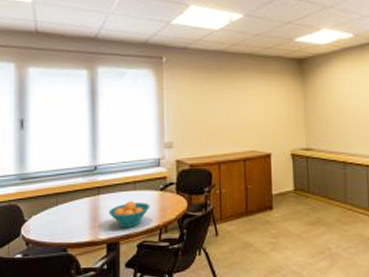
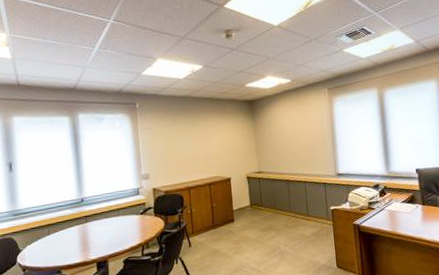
fruit bowl: present [109,201,150,229] -> none [96,225,133,249]

